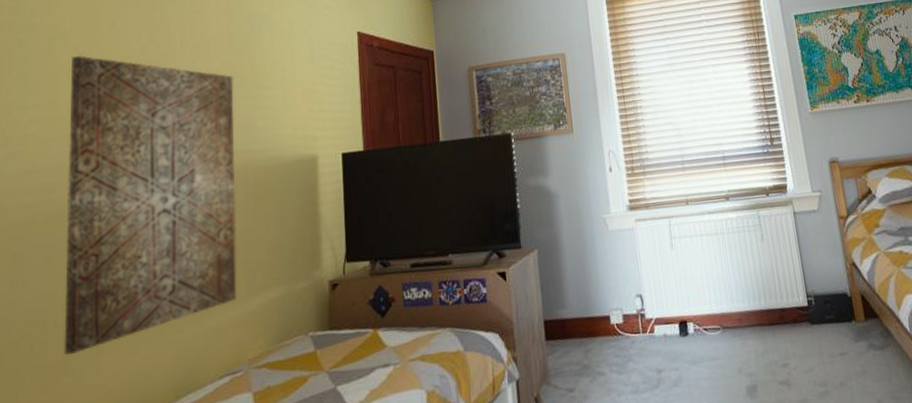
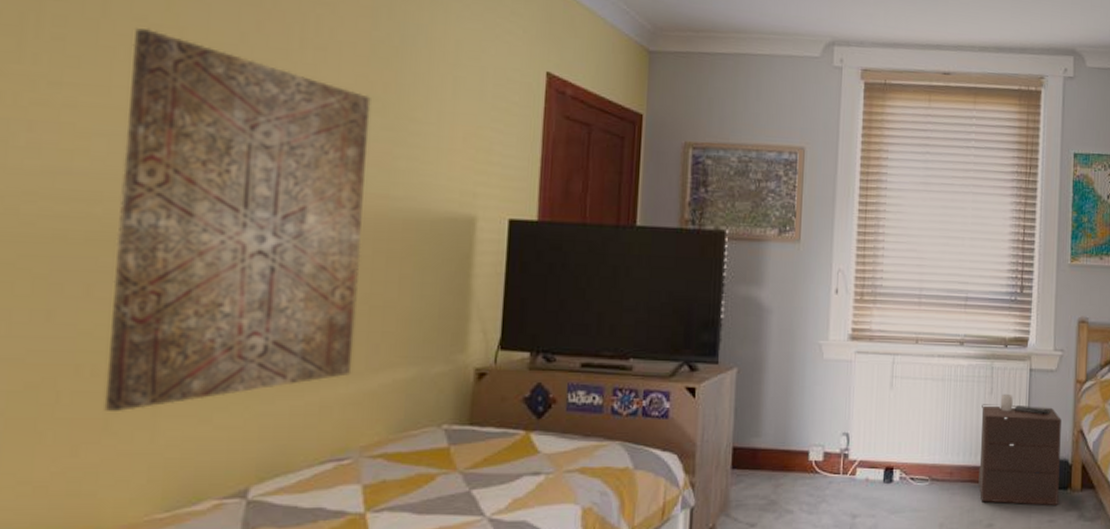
nightstand: none [756,238,846,344] -> present [978,393,1061,505]

